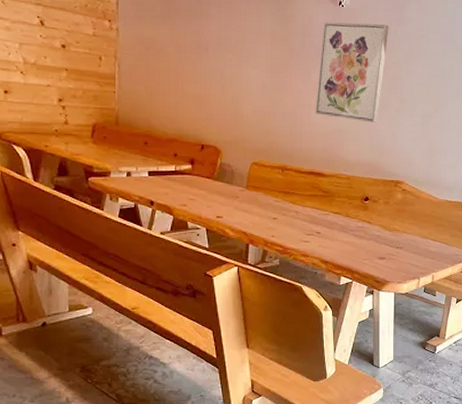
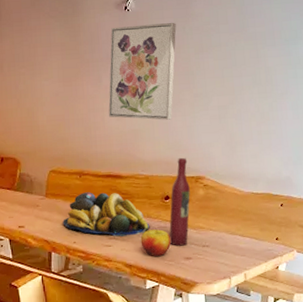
fruit bowl: none [262,187,348,233] -> present [63,192,150,237]
apple: none [338,229,367,255] -> present [140,229,172,257]
wine bottle: none [366,161,389,246] -> present [169,157,190,246]

